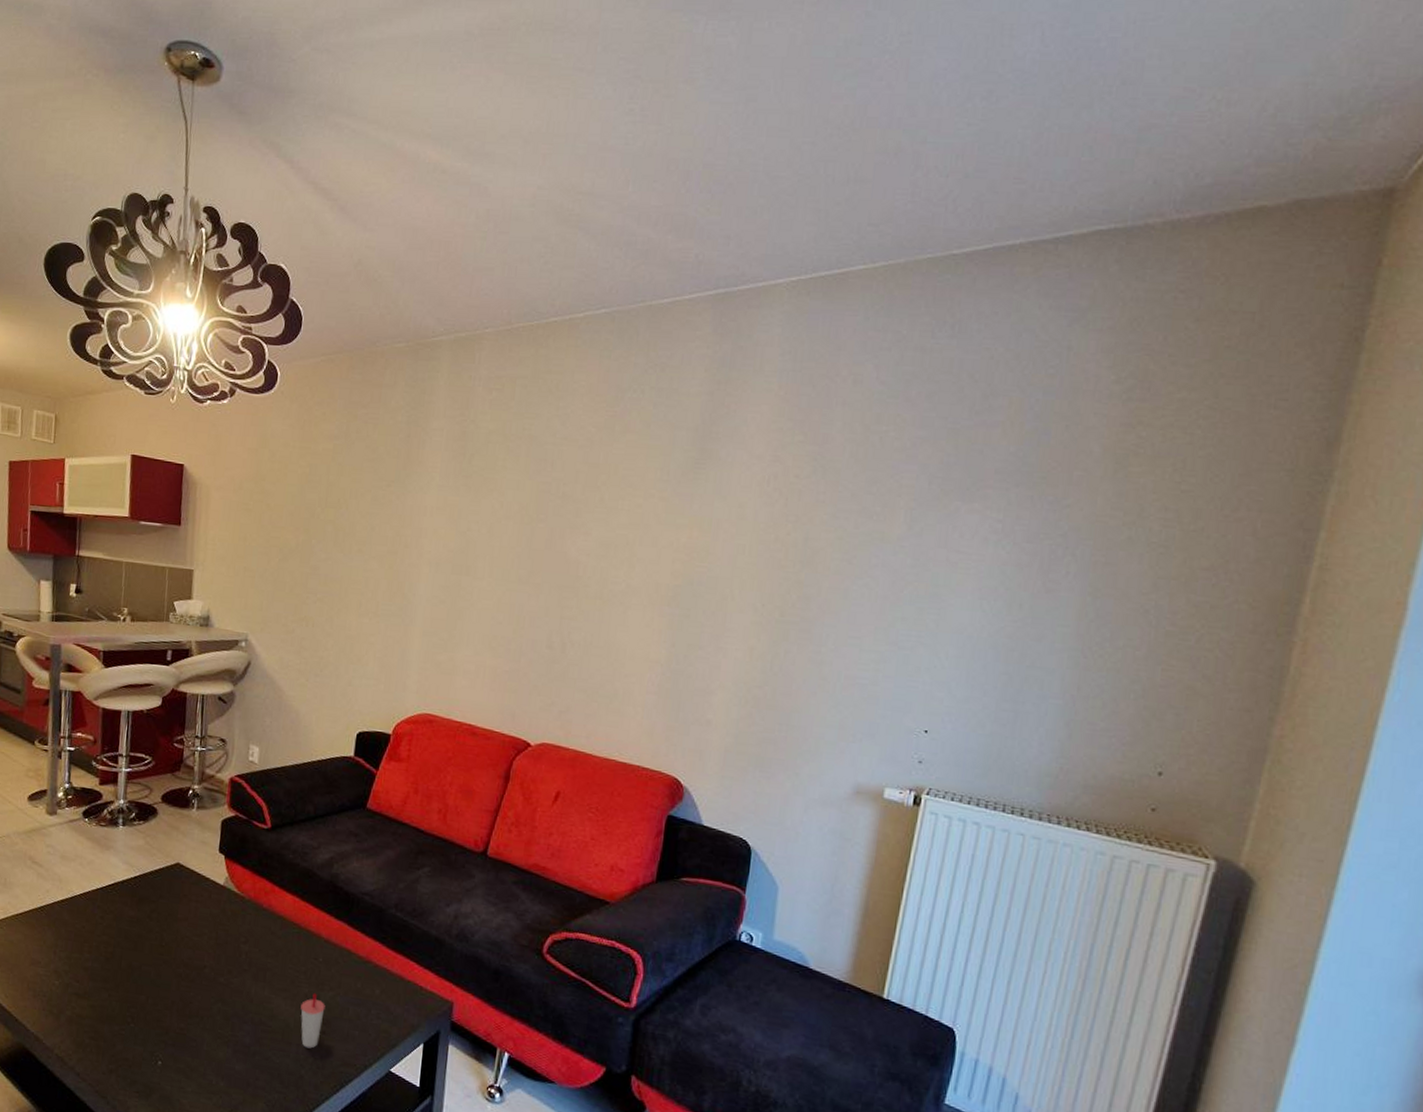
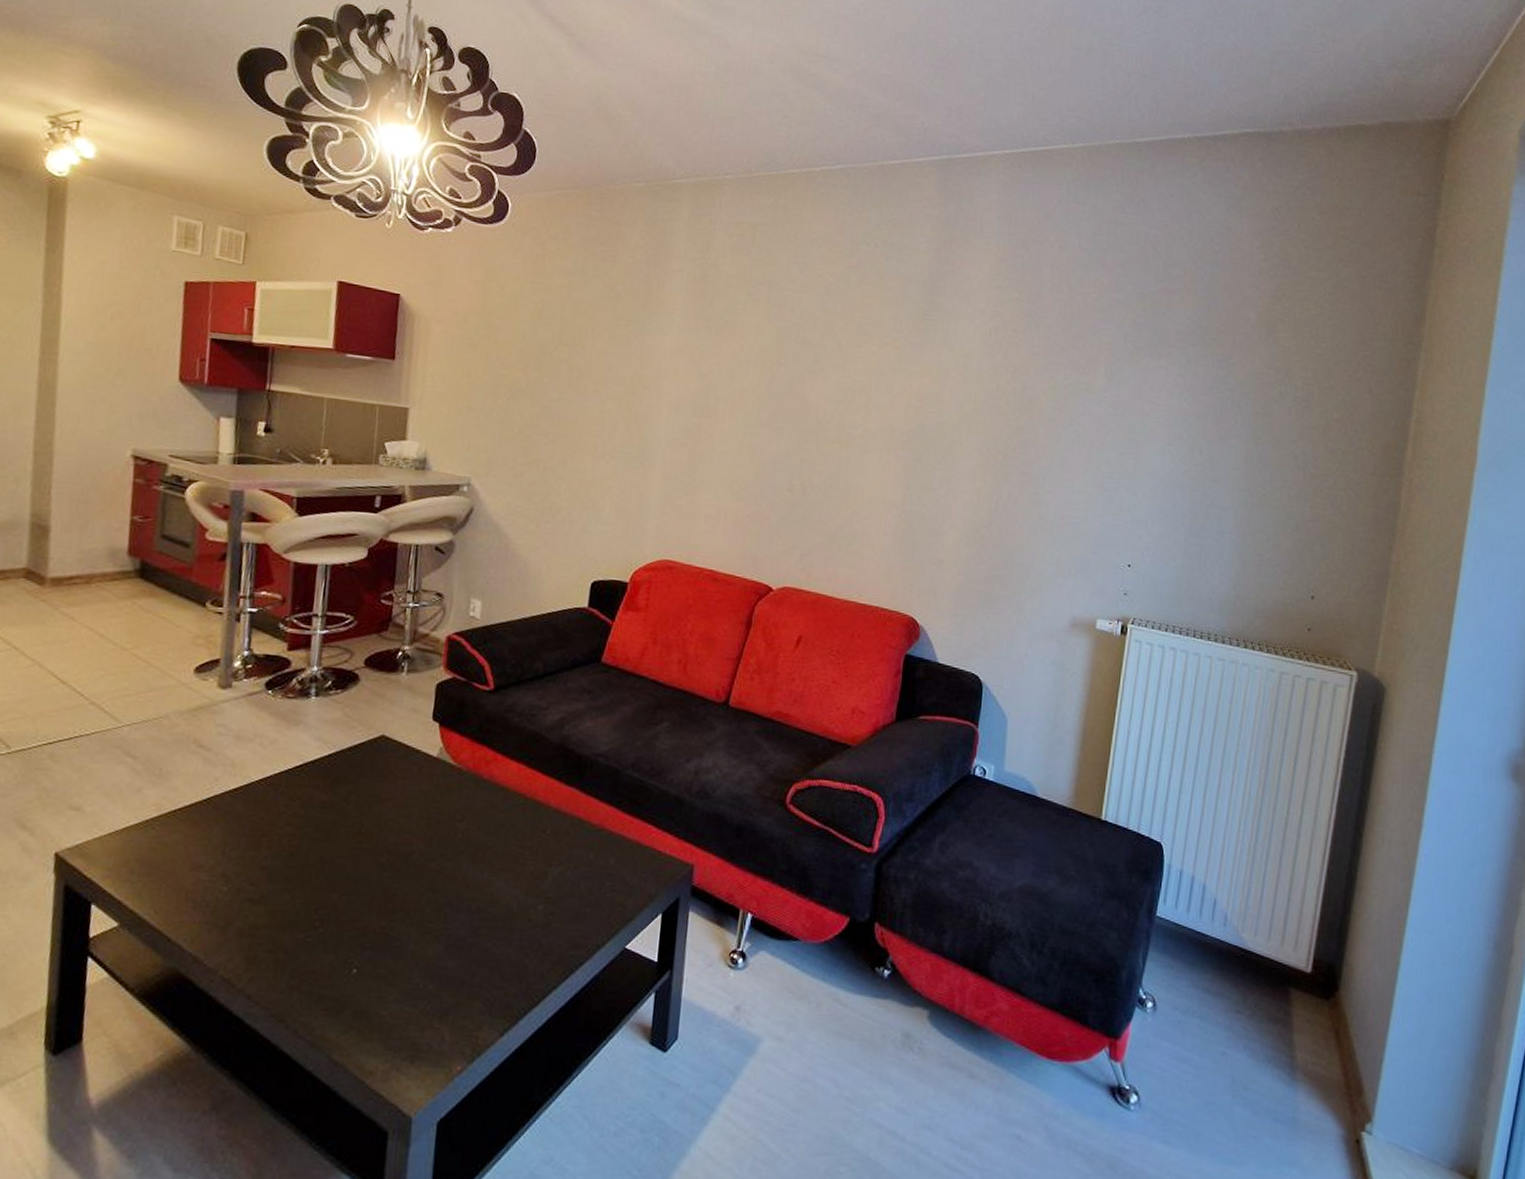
cup: present [300,992,325,1049] -> none [525,869,554,933]

